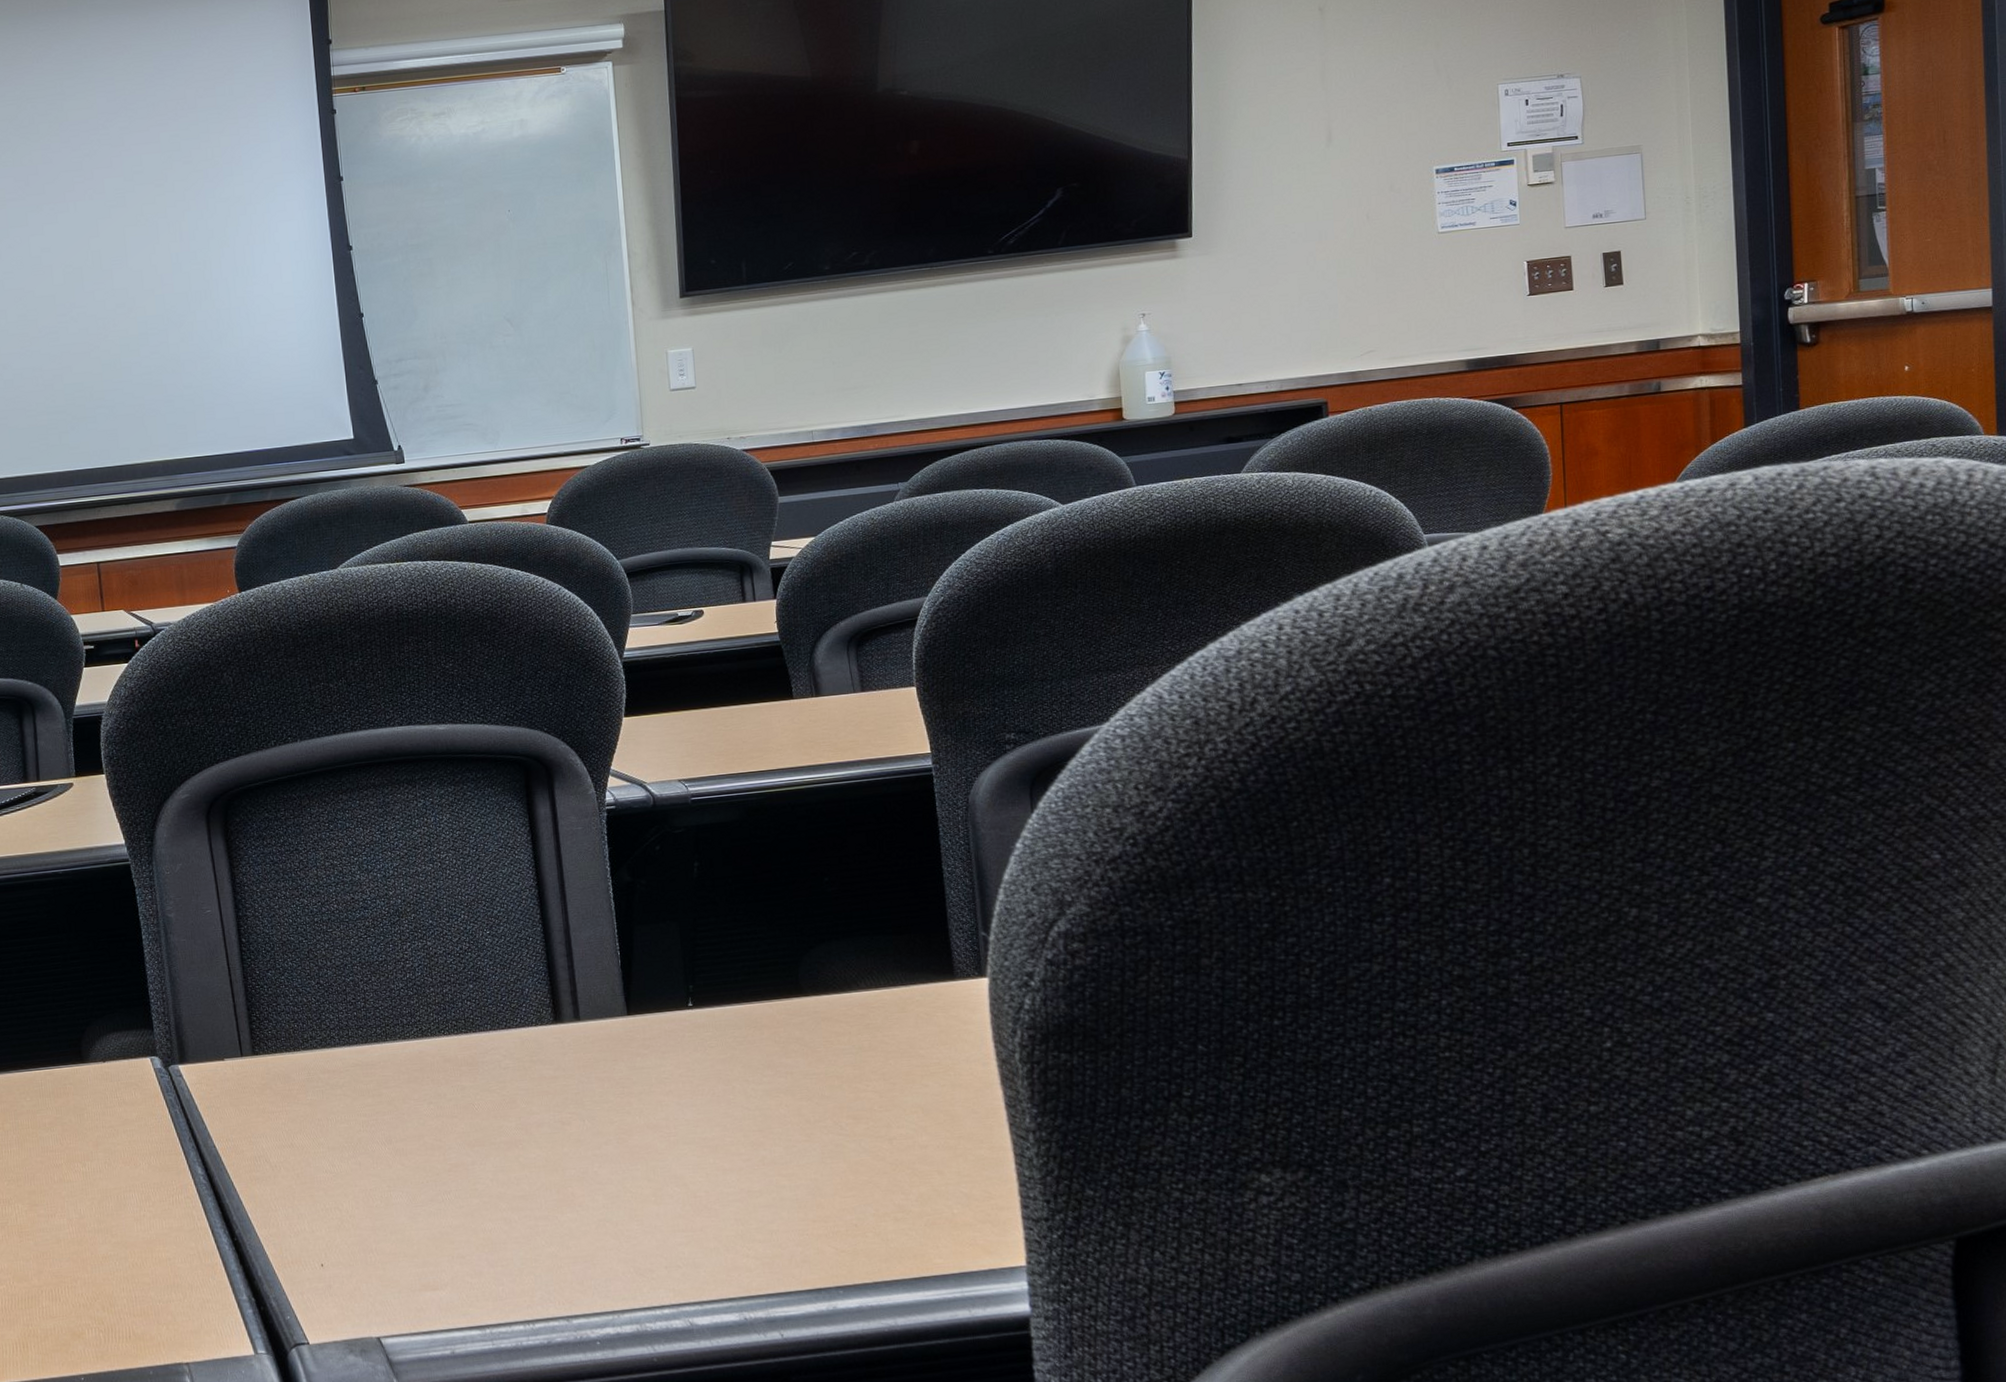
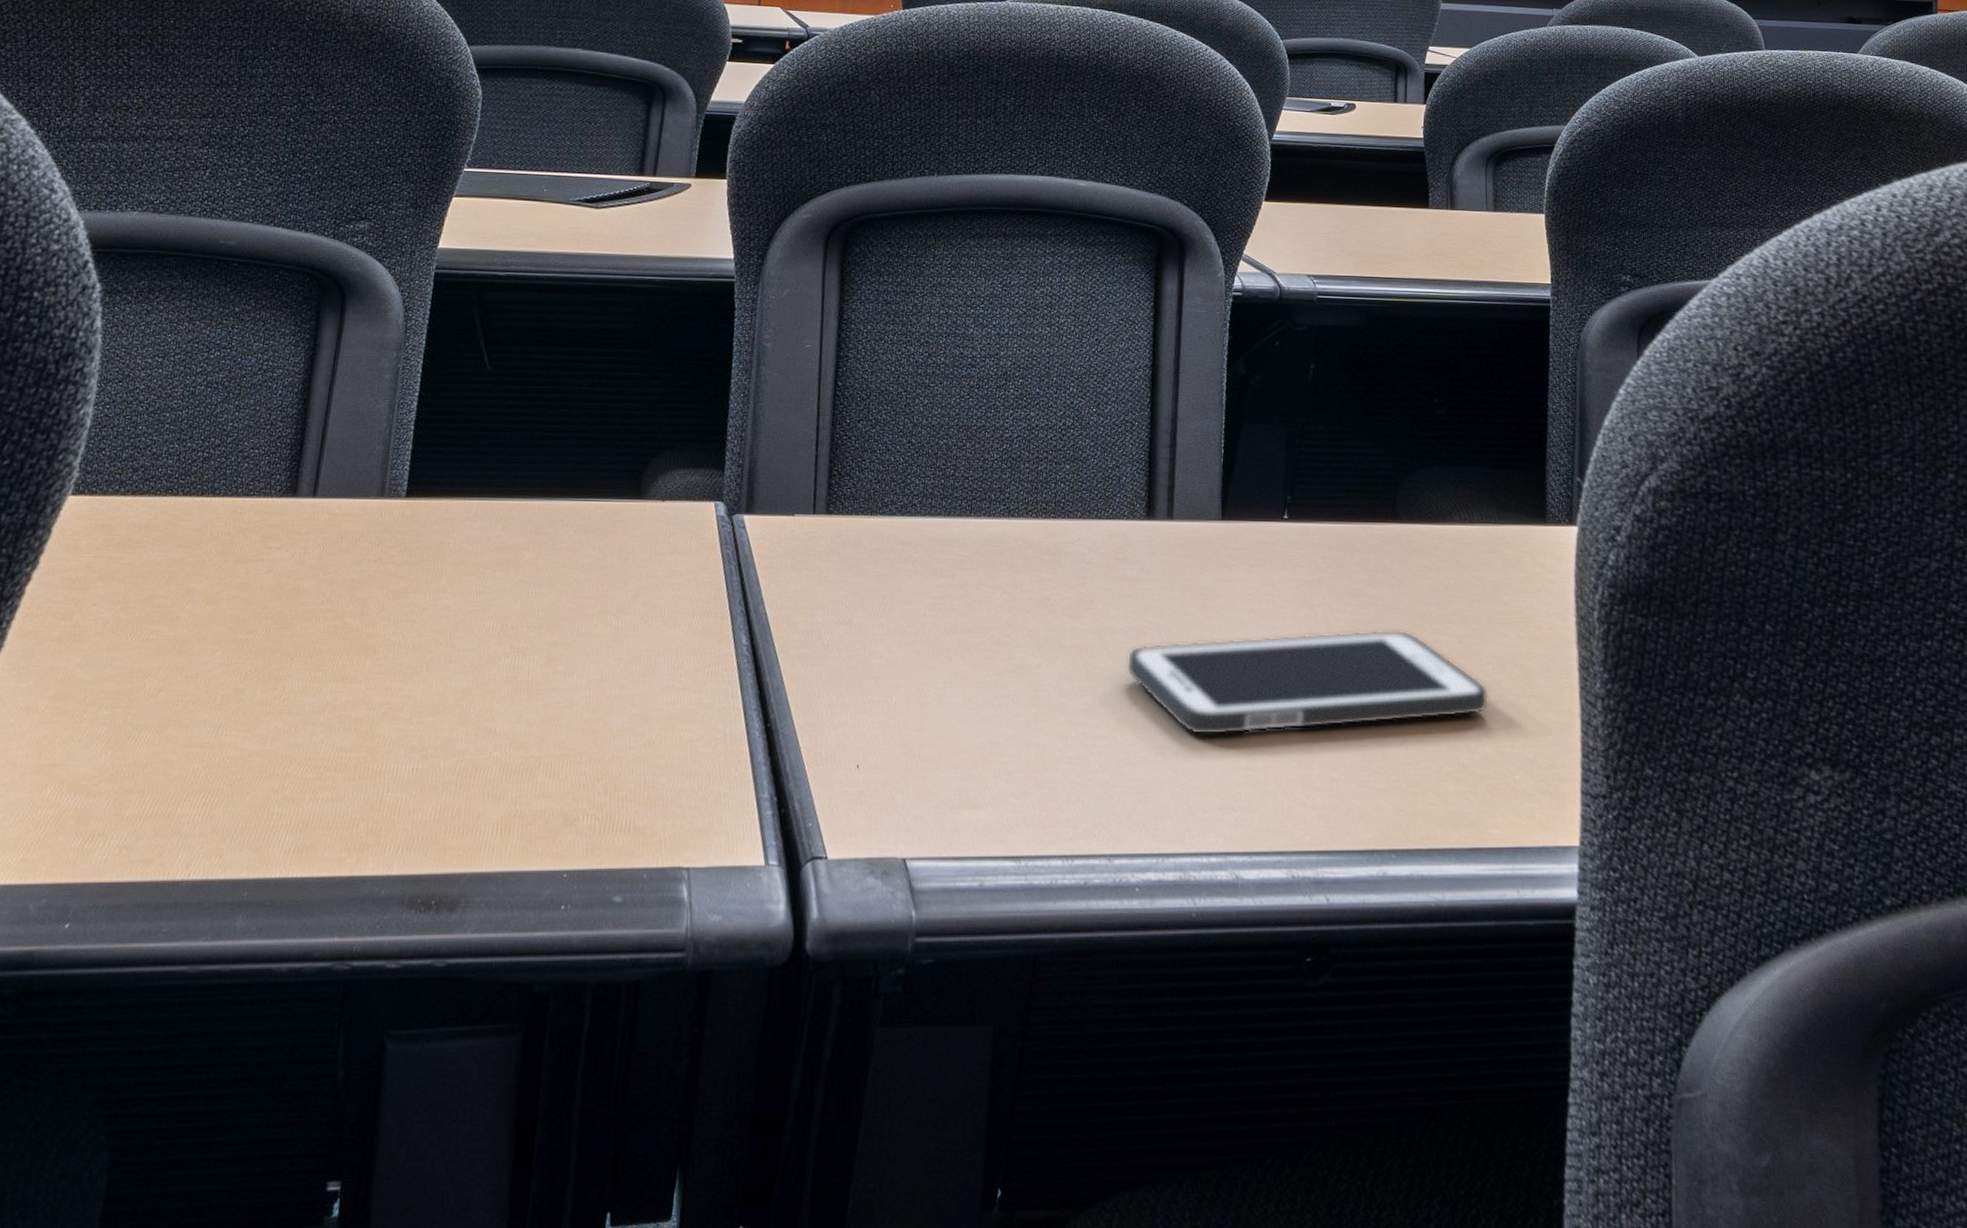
cell phone: none [555,1092,918,1207] -> present [1126,629,1489,736]

